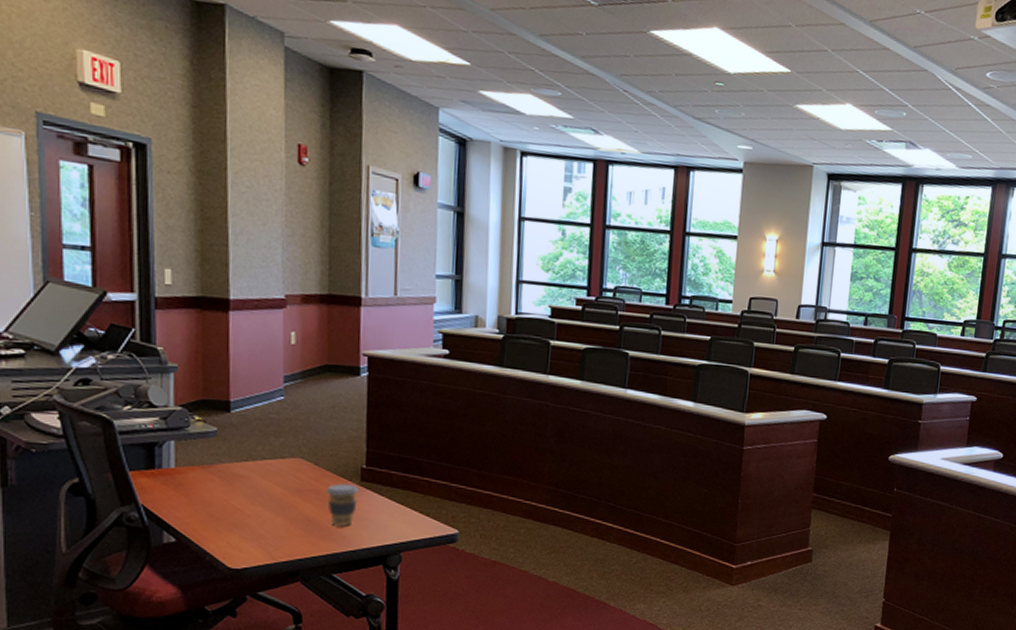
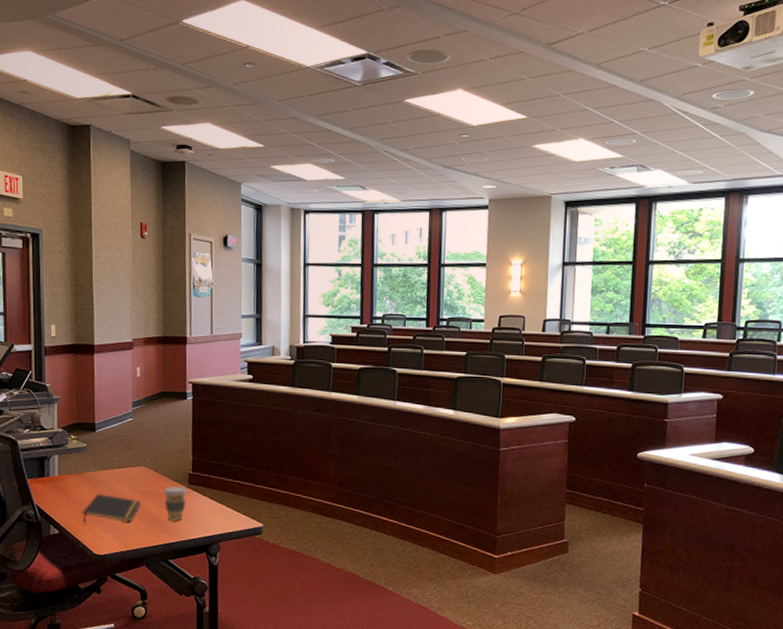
notepad: none [211,491,295,530] -> present [83,493,141,524]

